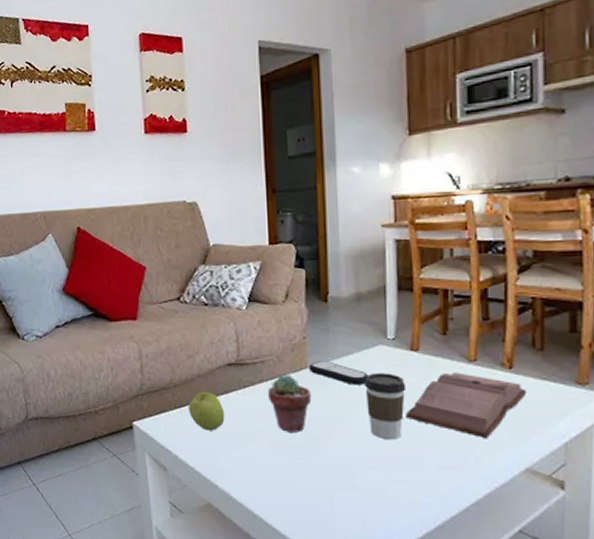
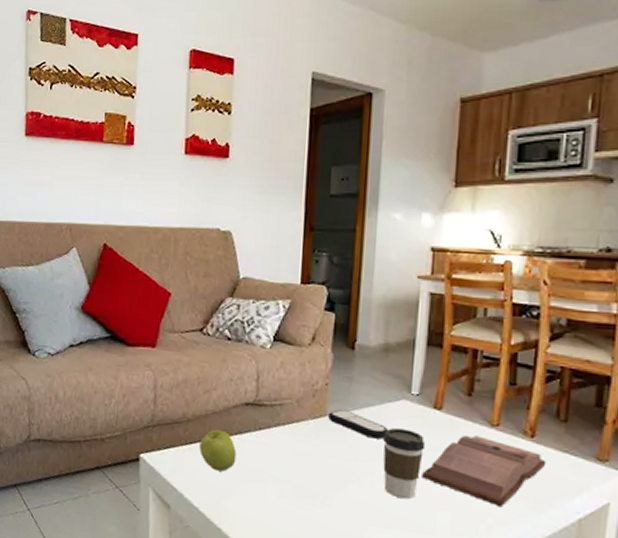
potted succulent: present [268,375,312,434] -> none [283,420,328,483]

